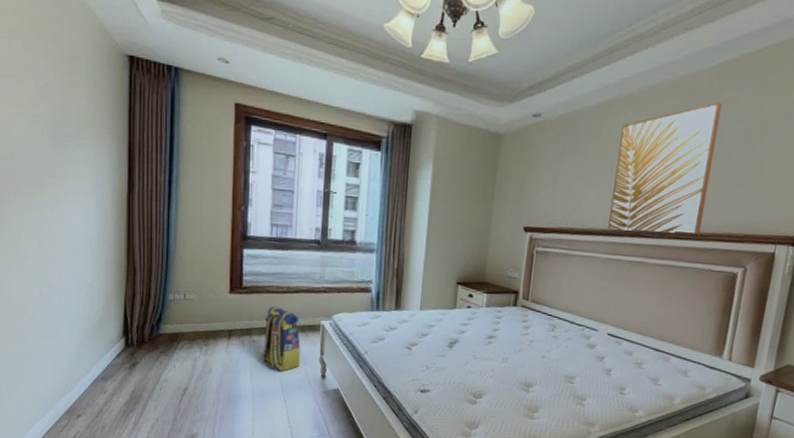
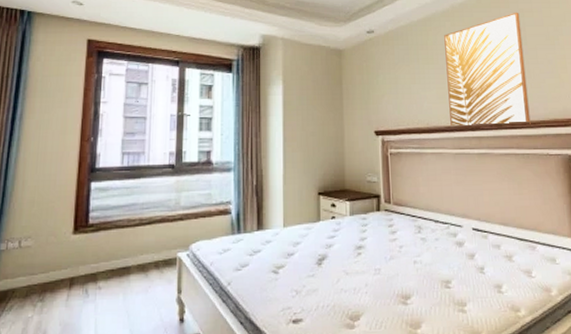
backpack: present [261,306,301,372] -> none [107,243,155,321]

